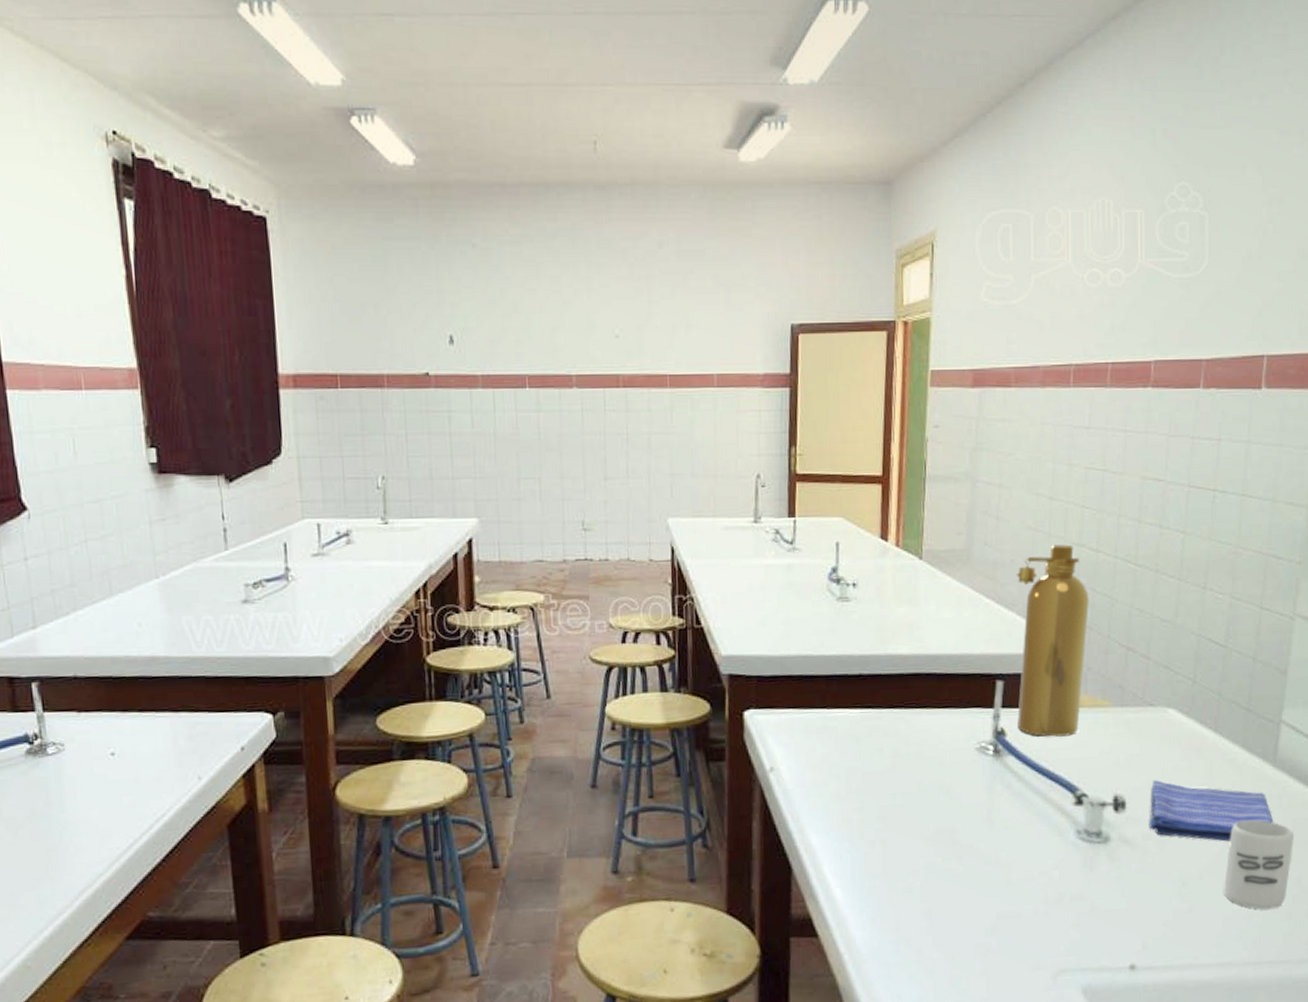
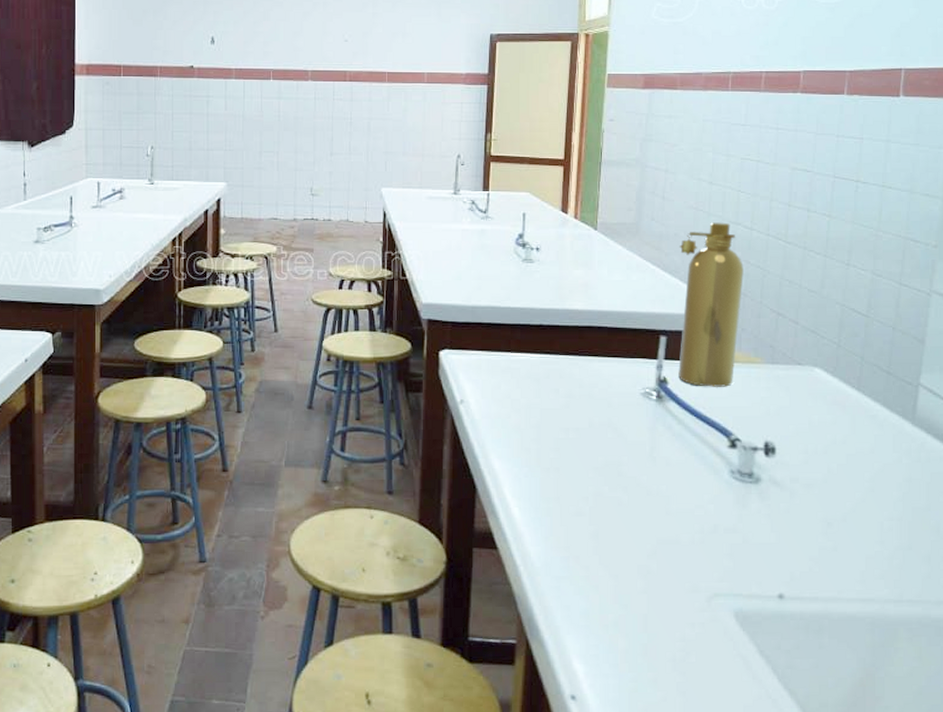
dish towel: present [1149,780,1274,842] -> none [797,430,913,489]
cup: present [1224,819,1294,910] -> none [866,470,932,553]

